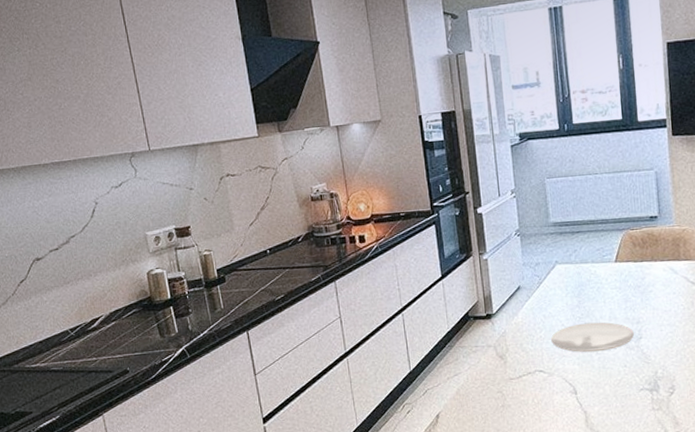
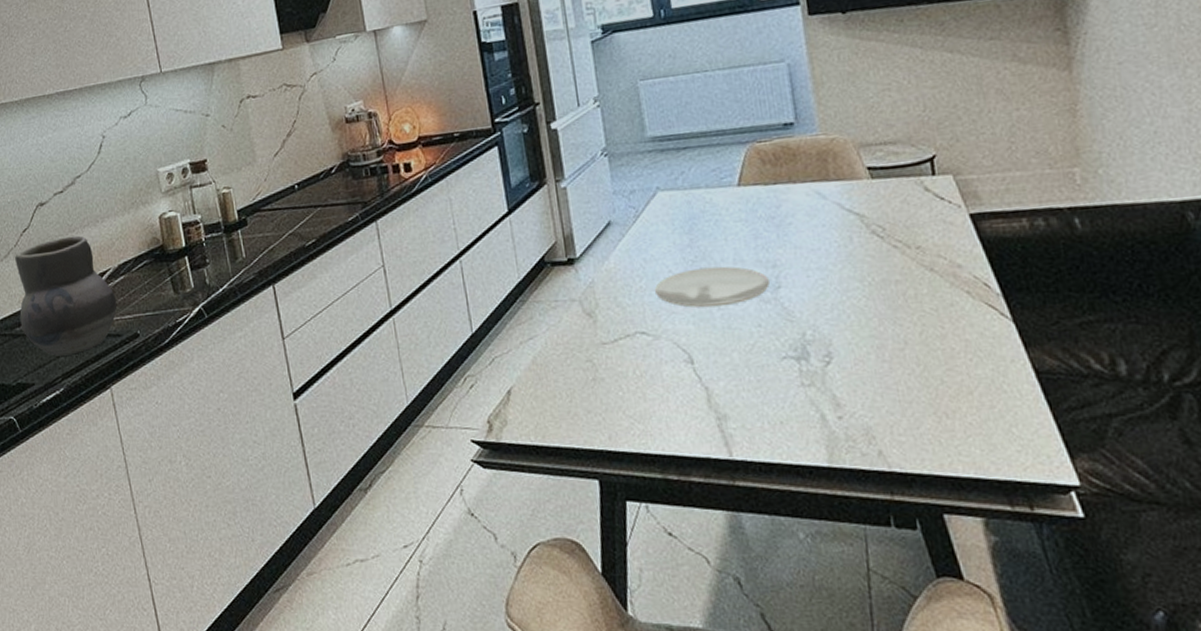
ceramic jug: none [13,287,109,389] -> present [15,235,117,356]

